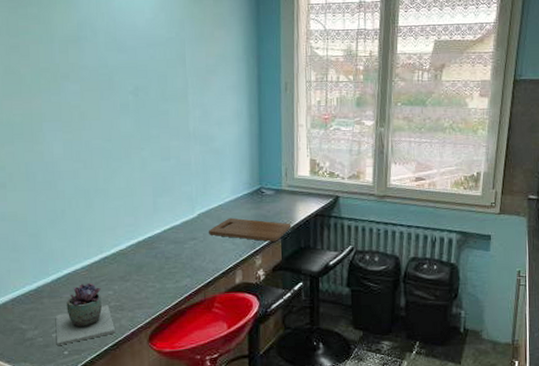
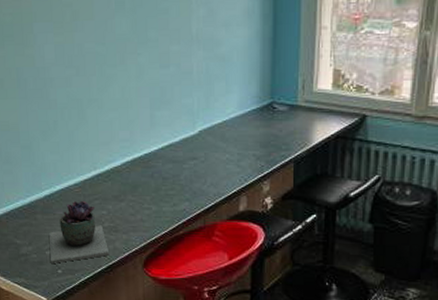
cutting board: present [209,217,291,242] -> none [211,136,307,166]

